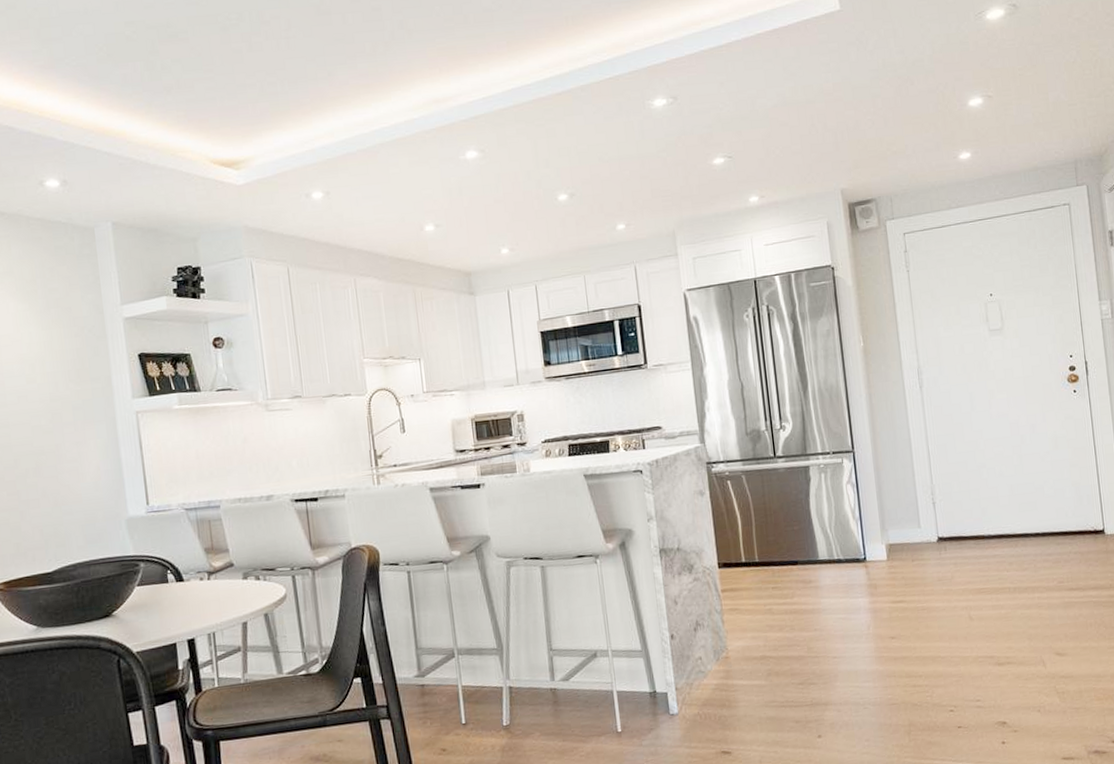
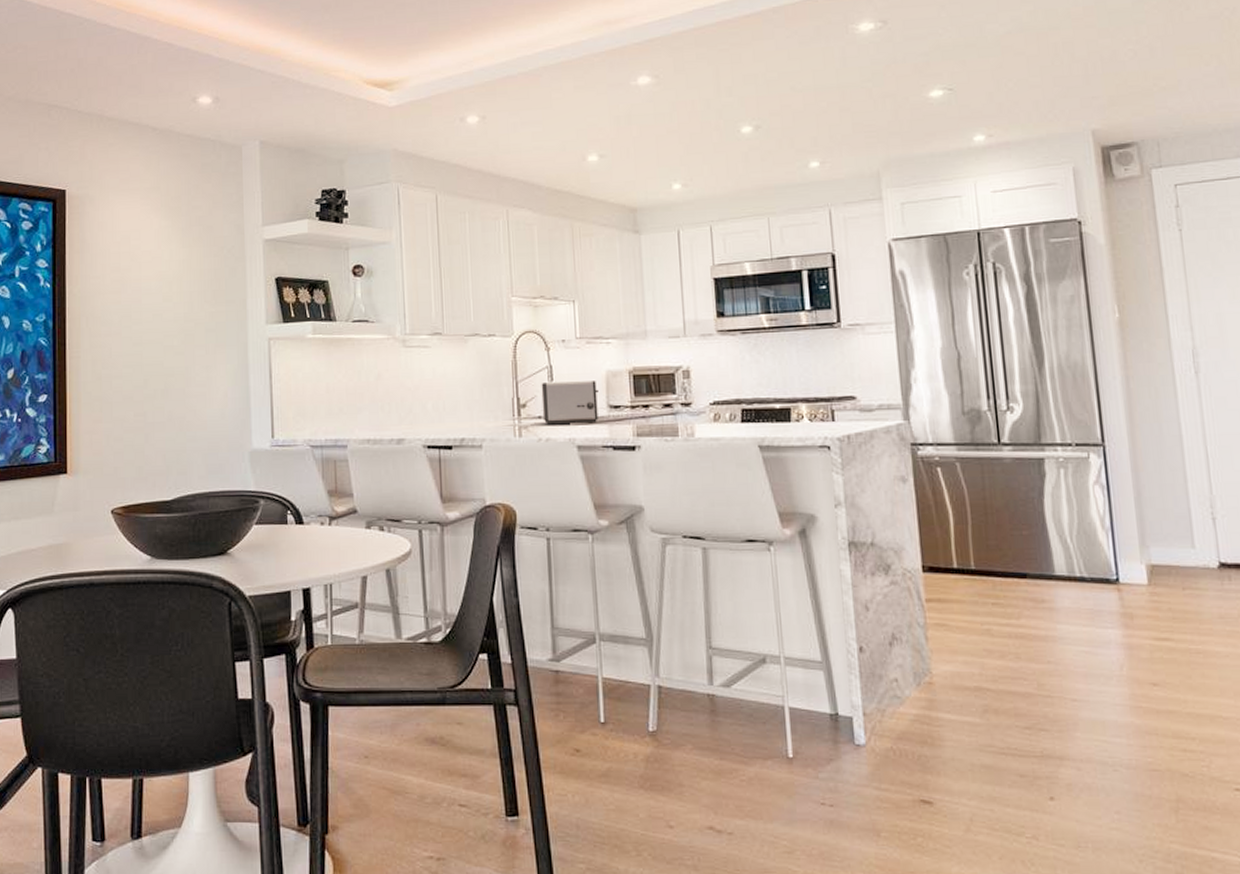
toaster: none [394,429,447,472] -> present [541,381,598,425]

